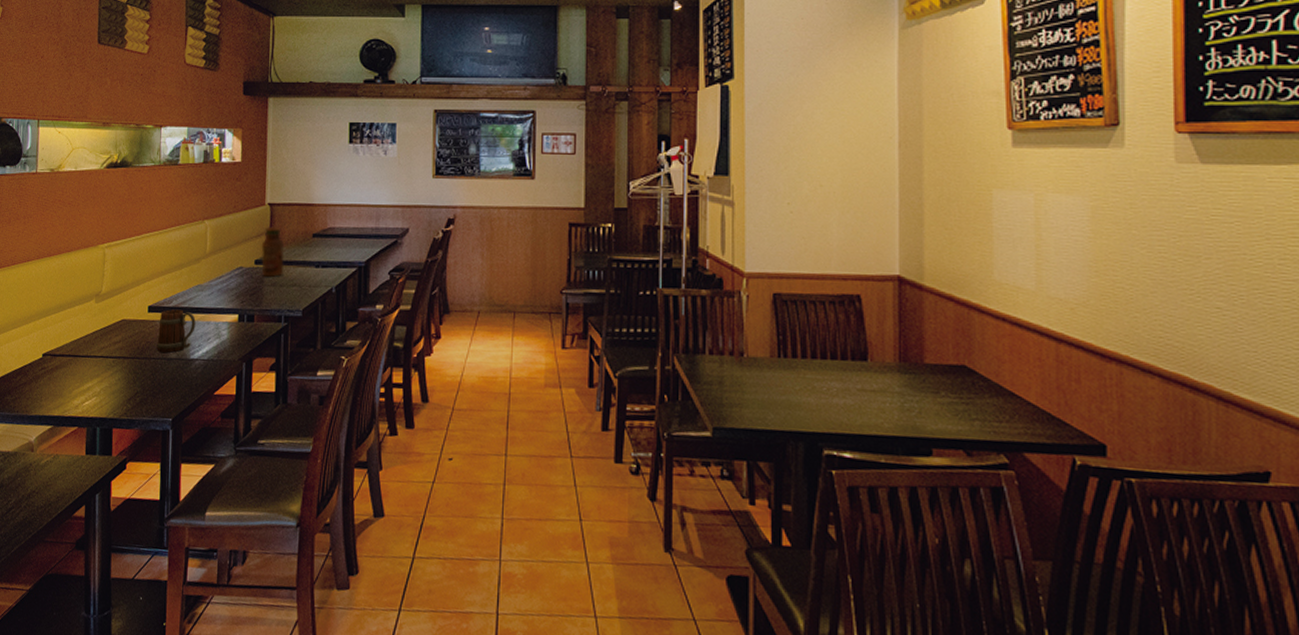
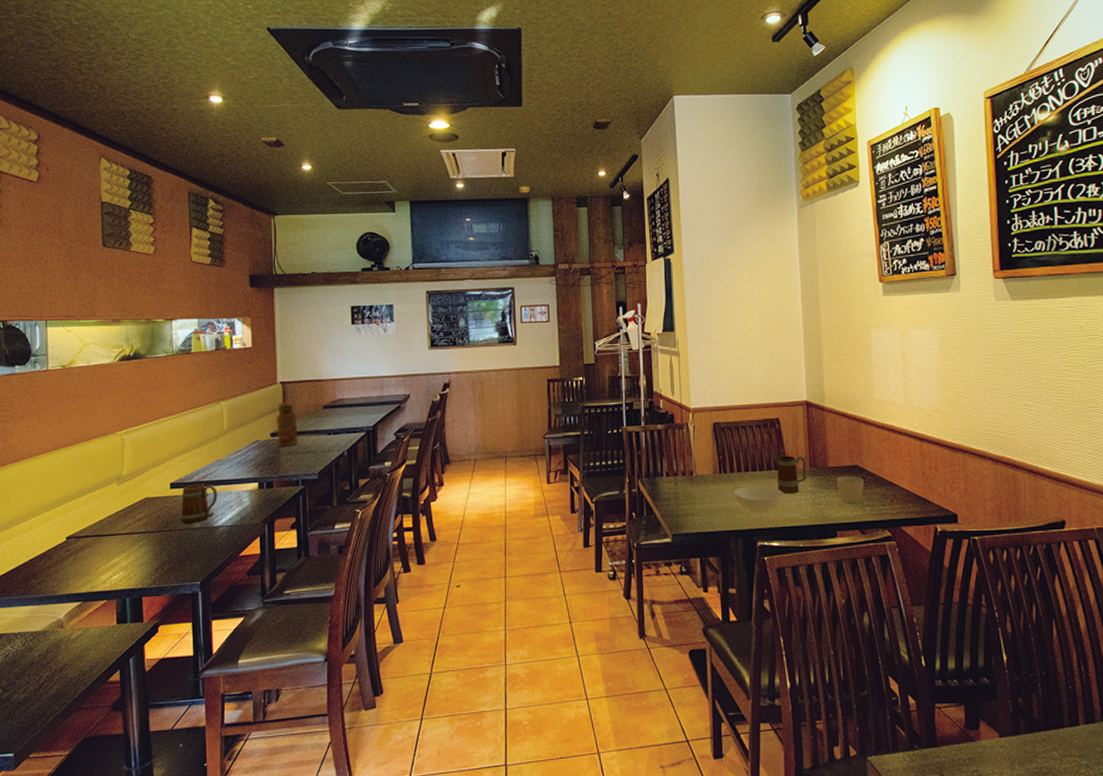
bowl: none [795,377,862,413] -> present [733,486,784,512]
beer mug: none [853,343,894,394] -> present [777,455,807,494]
cup: none [936,377,974,417] -> present [837,476,865,505]

